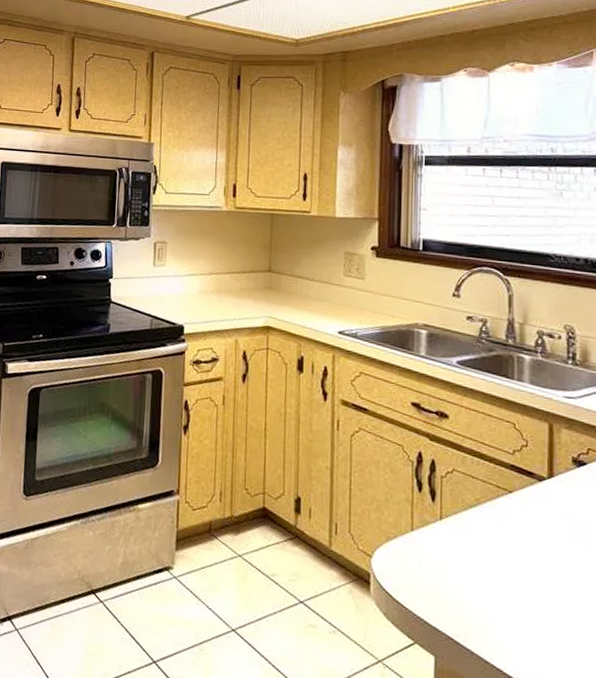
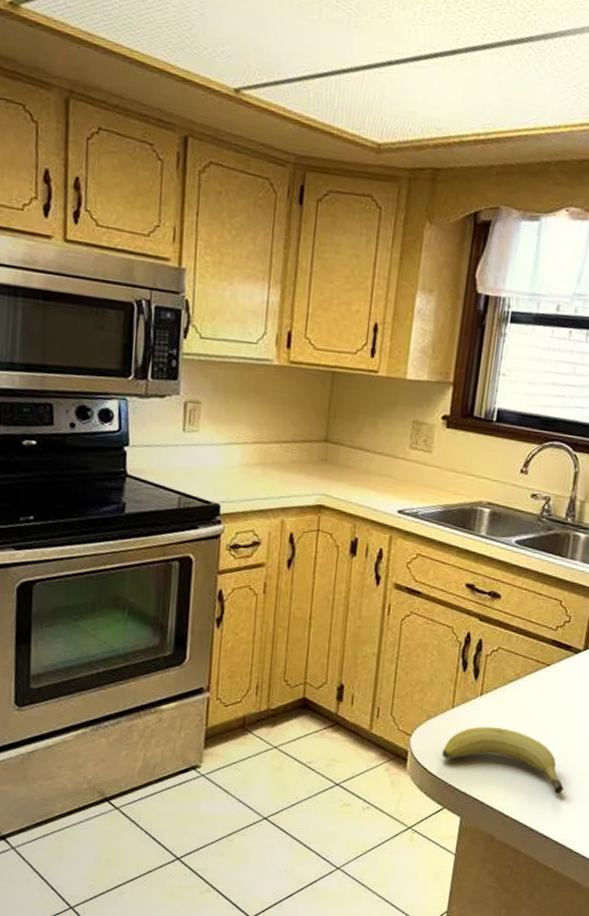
fruit: none [406,554,550,643] -> present [442,726,564,794]

